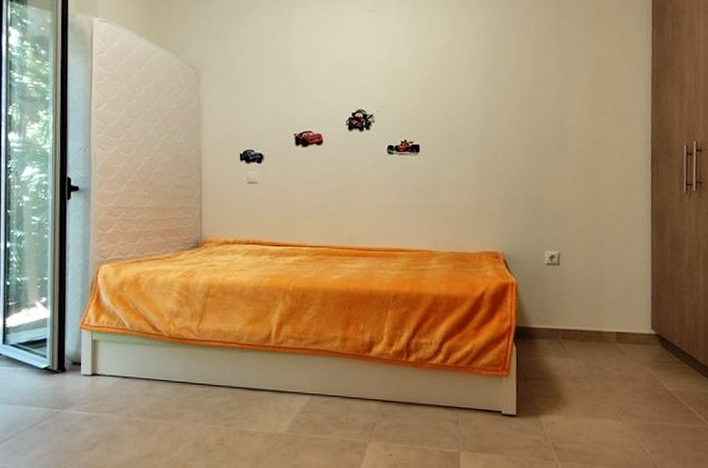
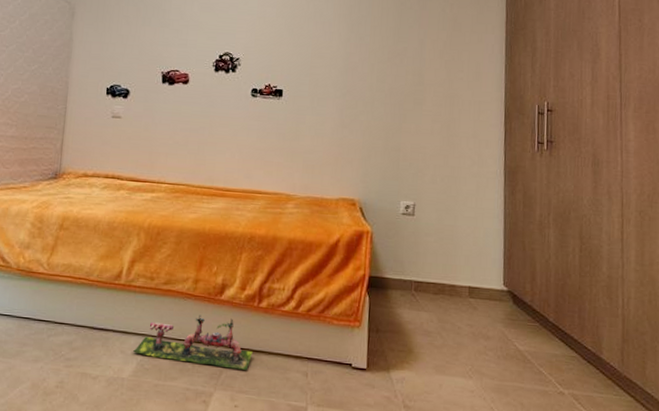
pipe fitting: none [288,371,404,421] -> present [133,314,253,370]

